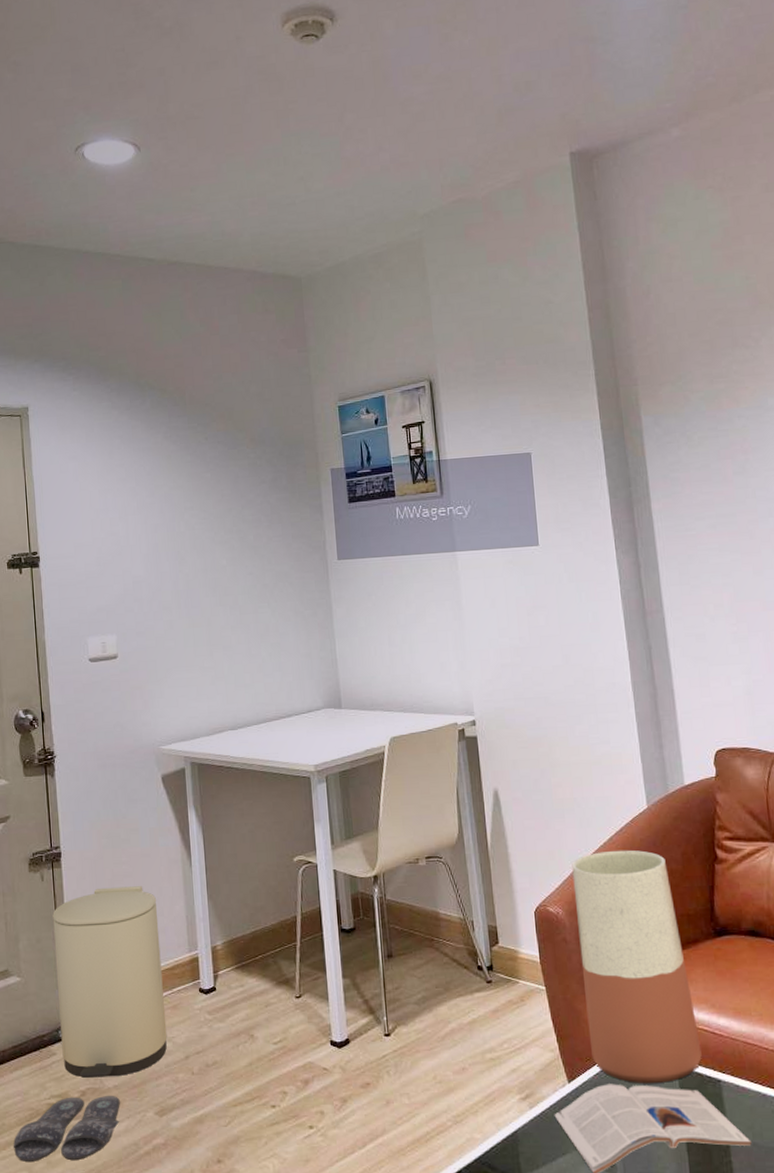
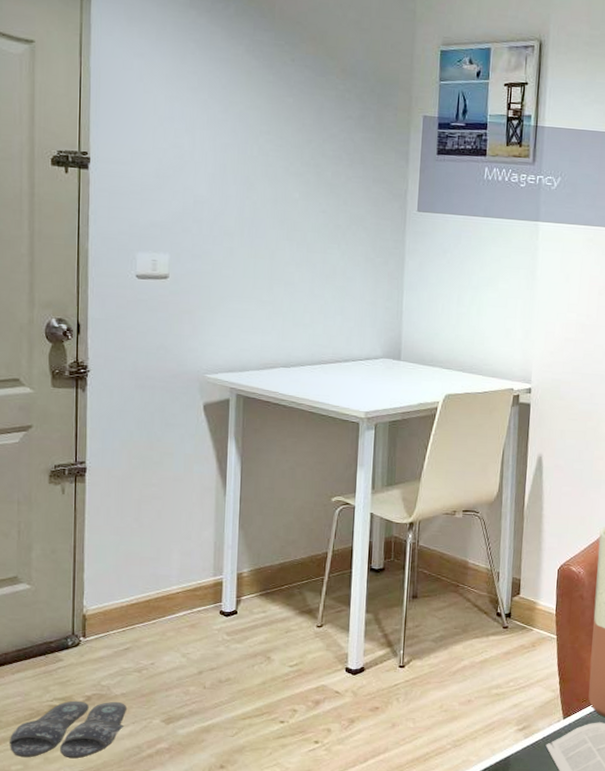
pedal bin: present [52,886,167,1078] -> none [70,506,185,685]

